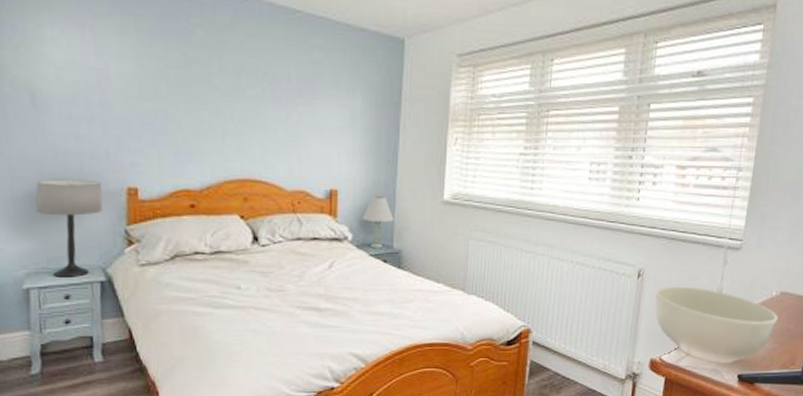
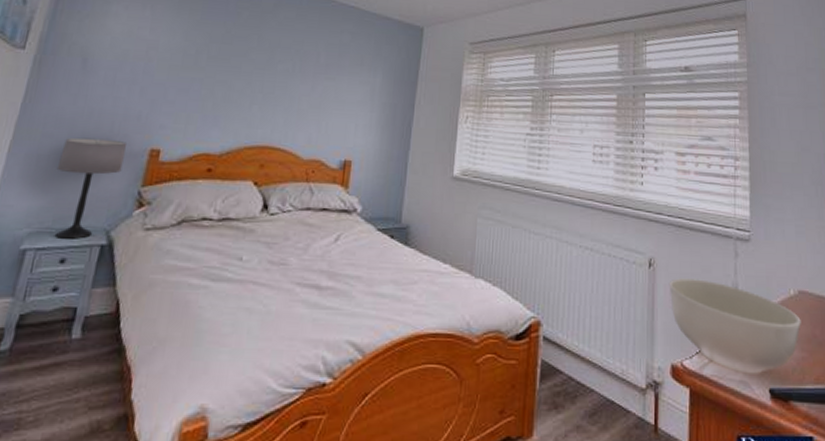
table lamp: present [362,195,394,248] -> none [373,167,404,223]

